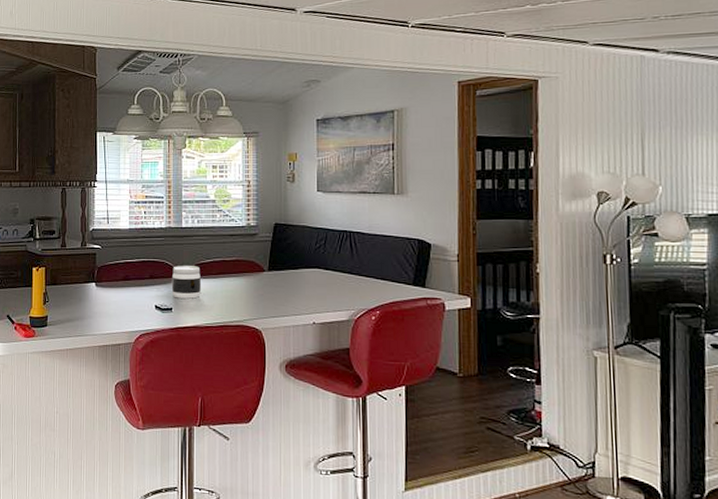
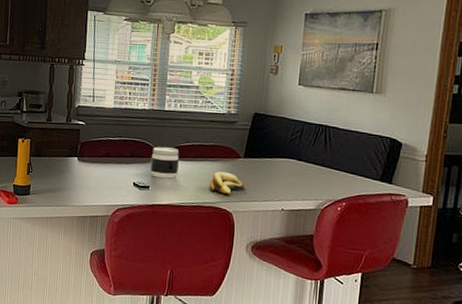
banana: none [234,287,274,312] -> present [209,171,247,195]

